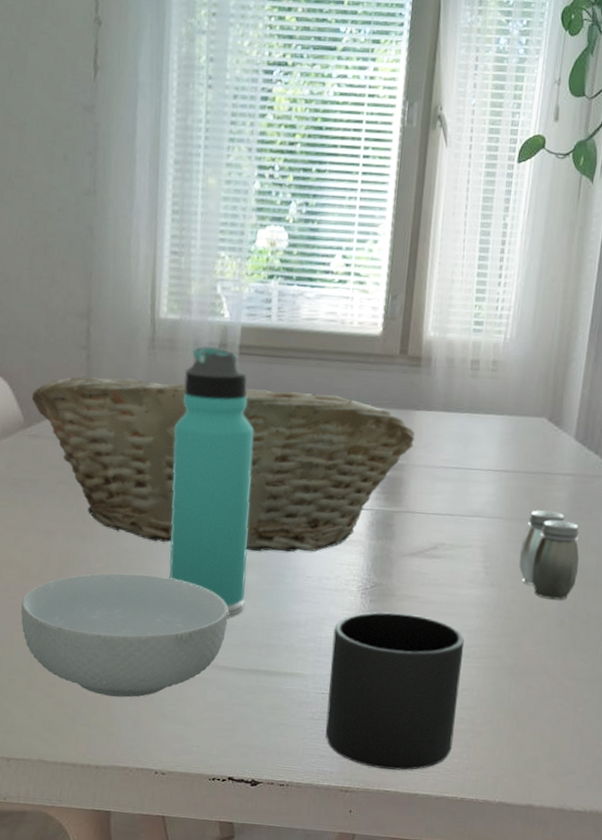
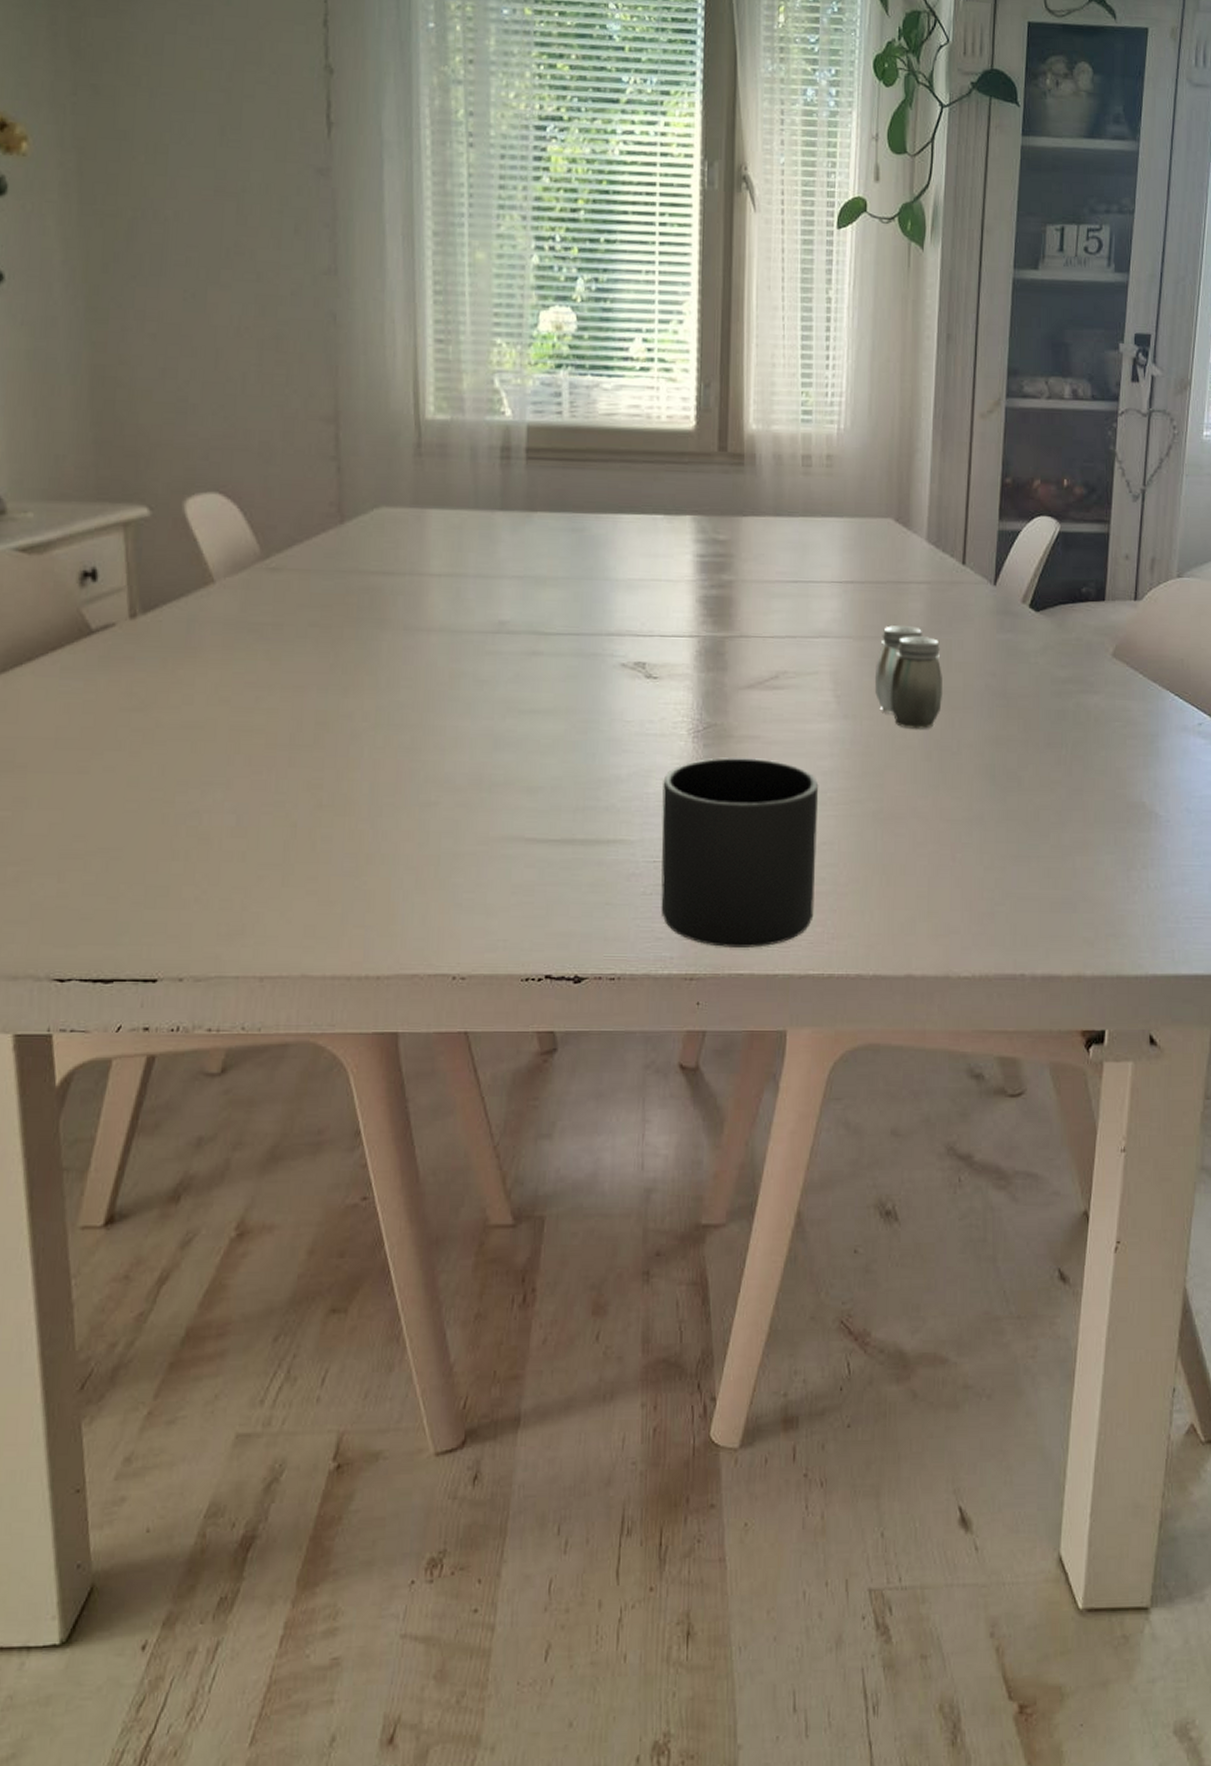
cereal bowl: present [21,573,228,698] -> none [268,732,532,887]
fruit basket: present [31,376,415,552] -> none [268,493,742,695]
thermos bottle: present [169,346,254,617] -> none [451,451,553,777]

